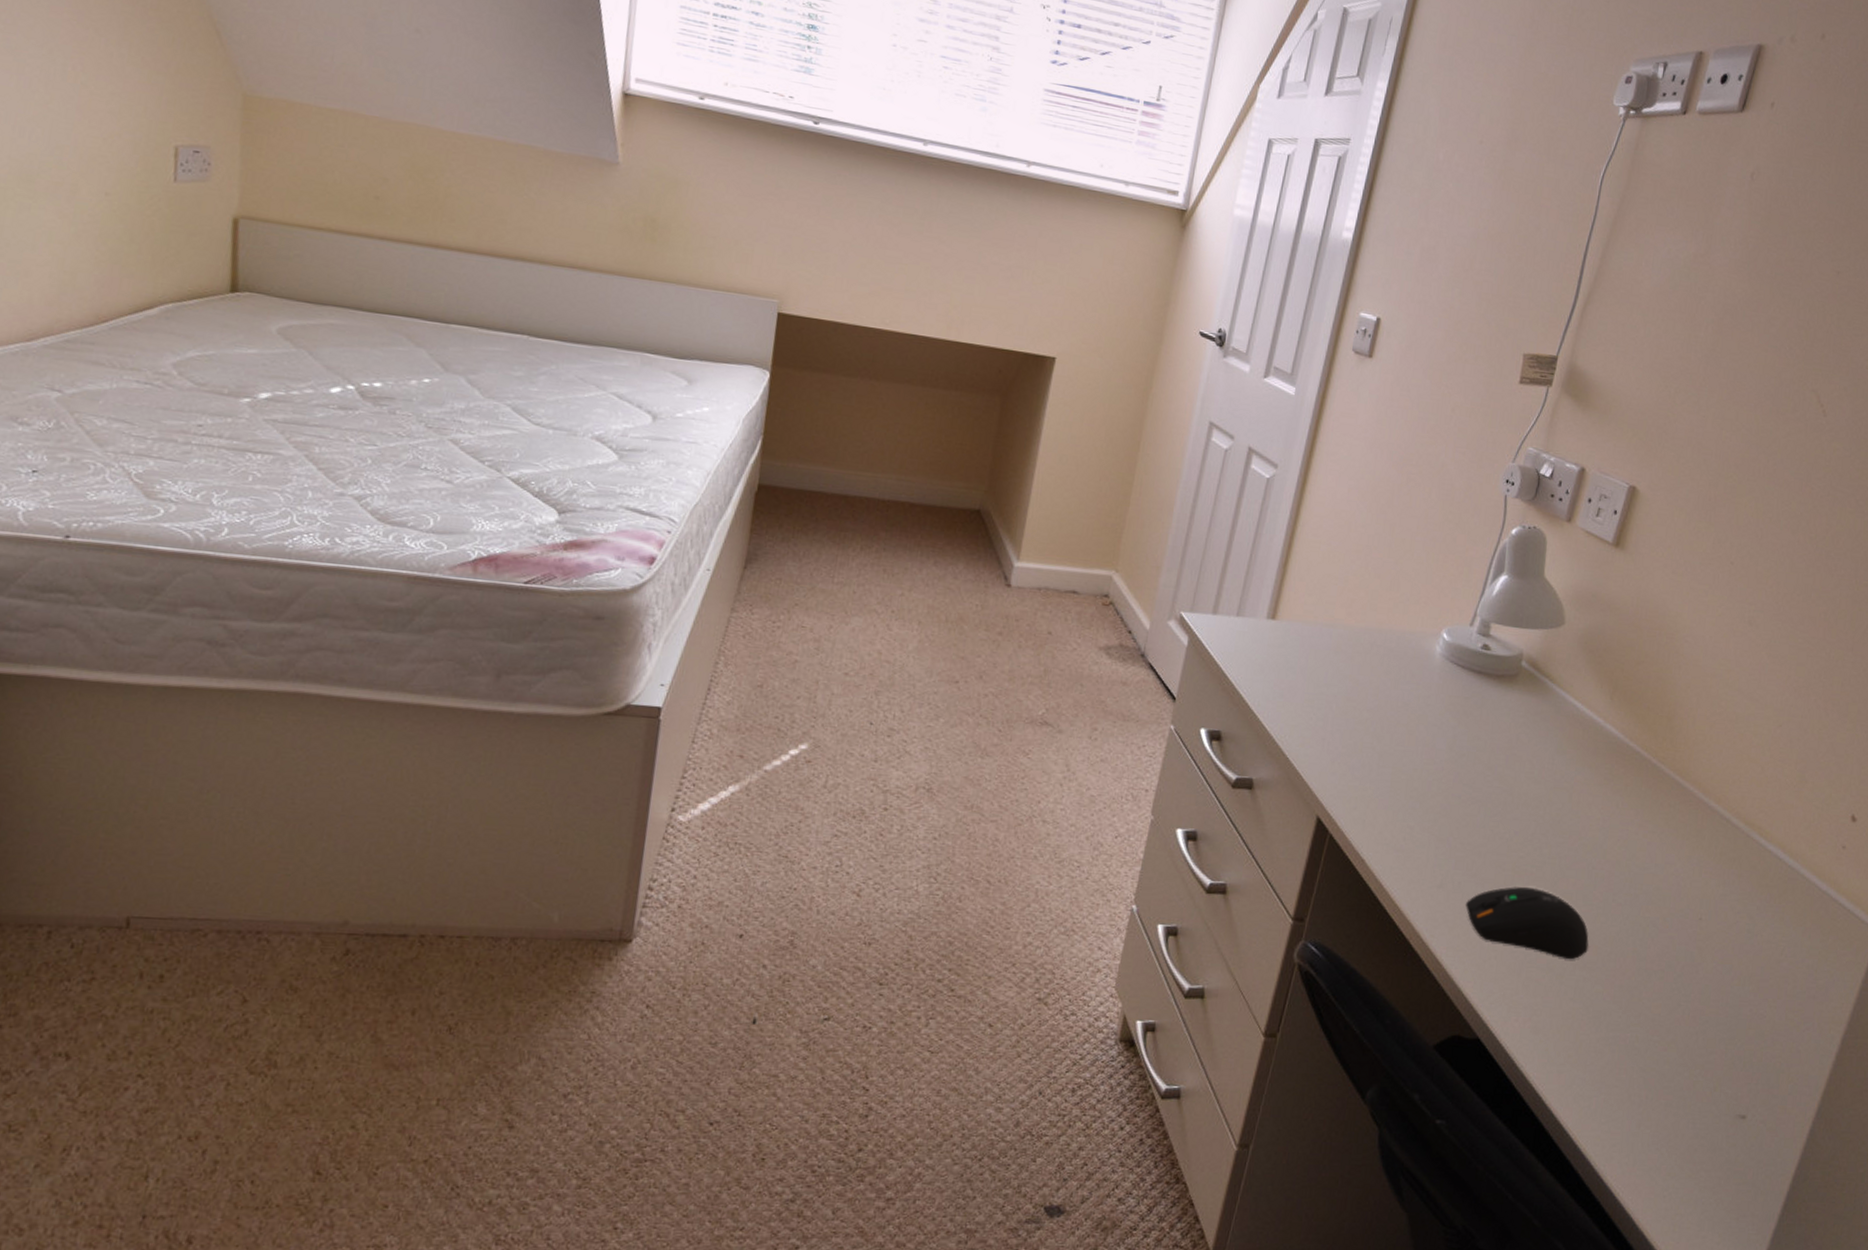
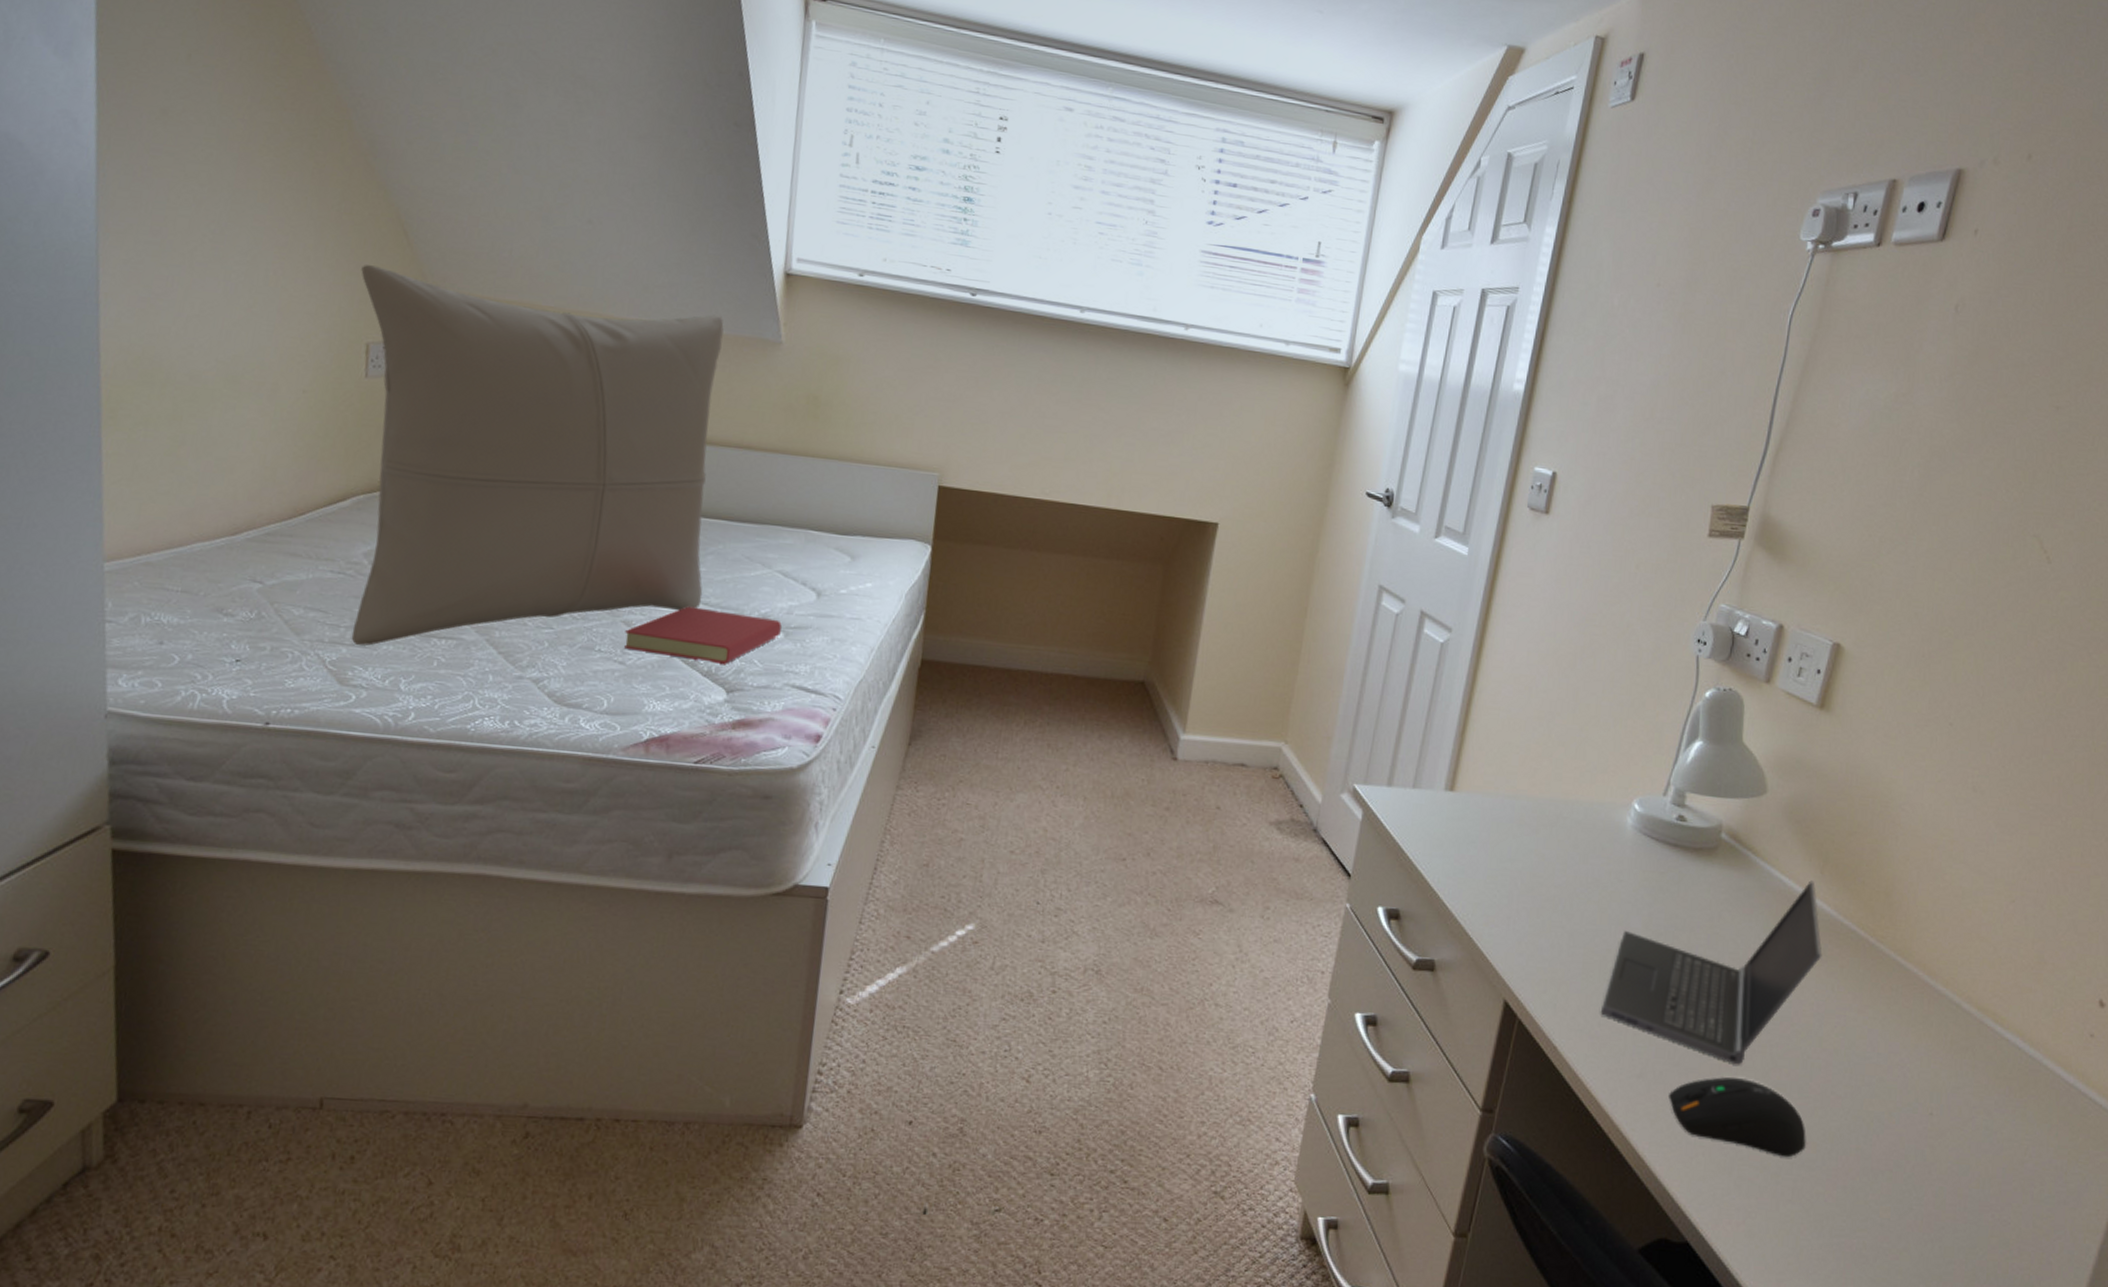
pillow: none [159,64,559,459] -> present [351,265,724,646]
book: none [452,426,616,485] -> present [624,606,782,664]
laptop computer: none [1405,706,1609,876] -> present [1600,880,1823,1065]

